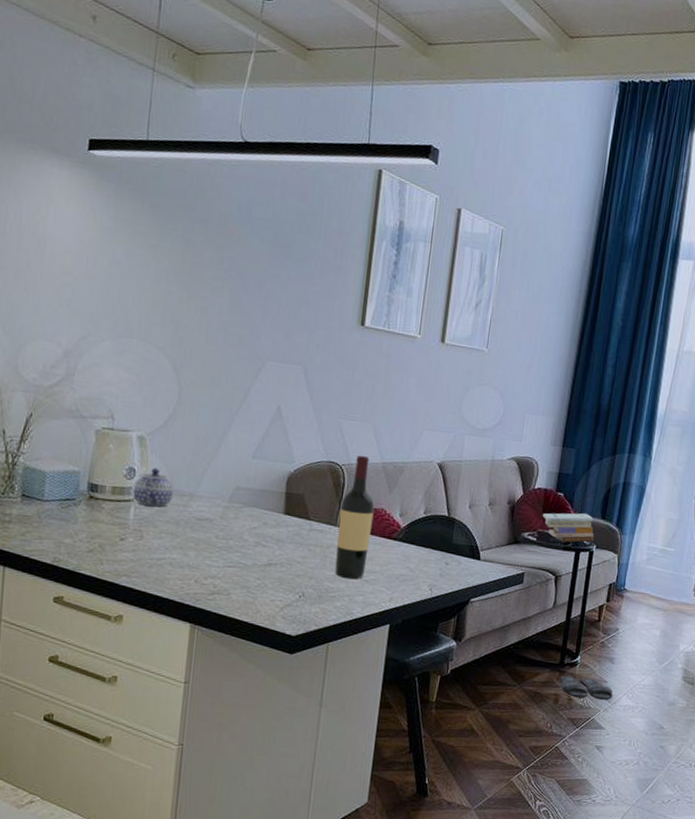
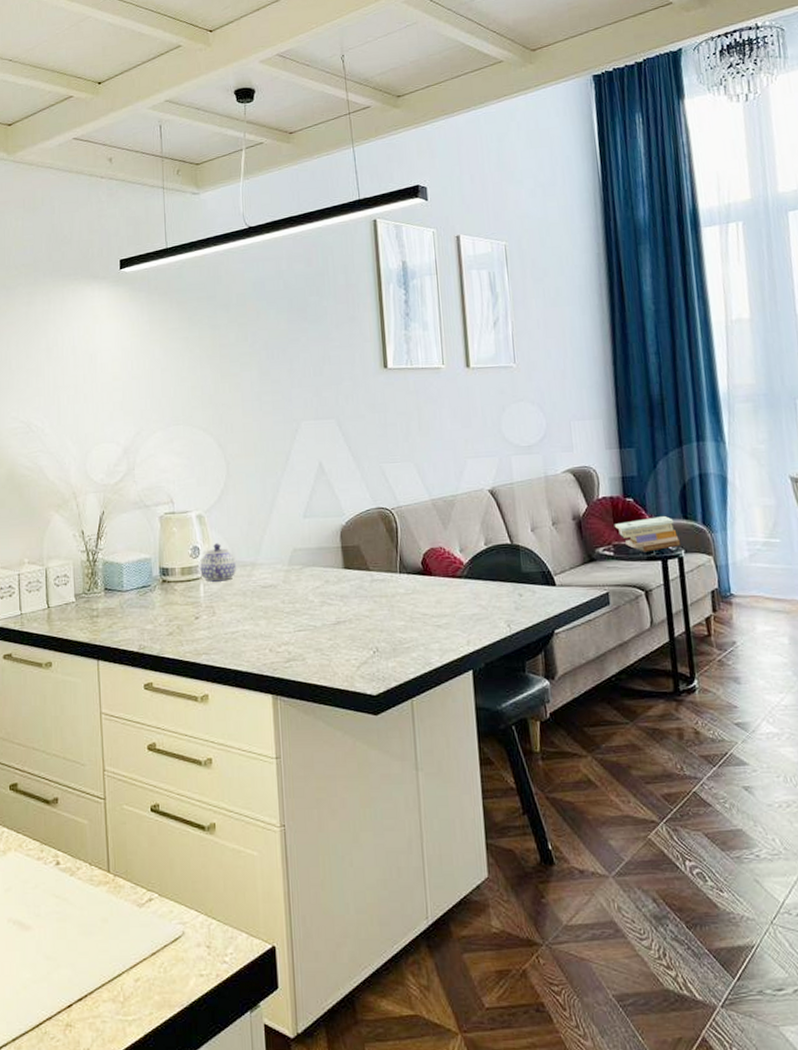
wine bottle: present [334,455,375,579] -> none [397,495,436,626]
slippers: present [559,676,613,700] -> none [679,704,749,730]

